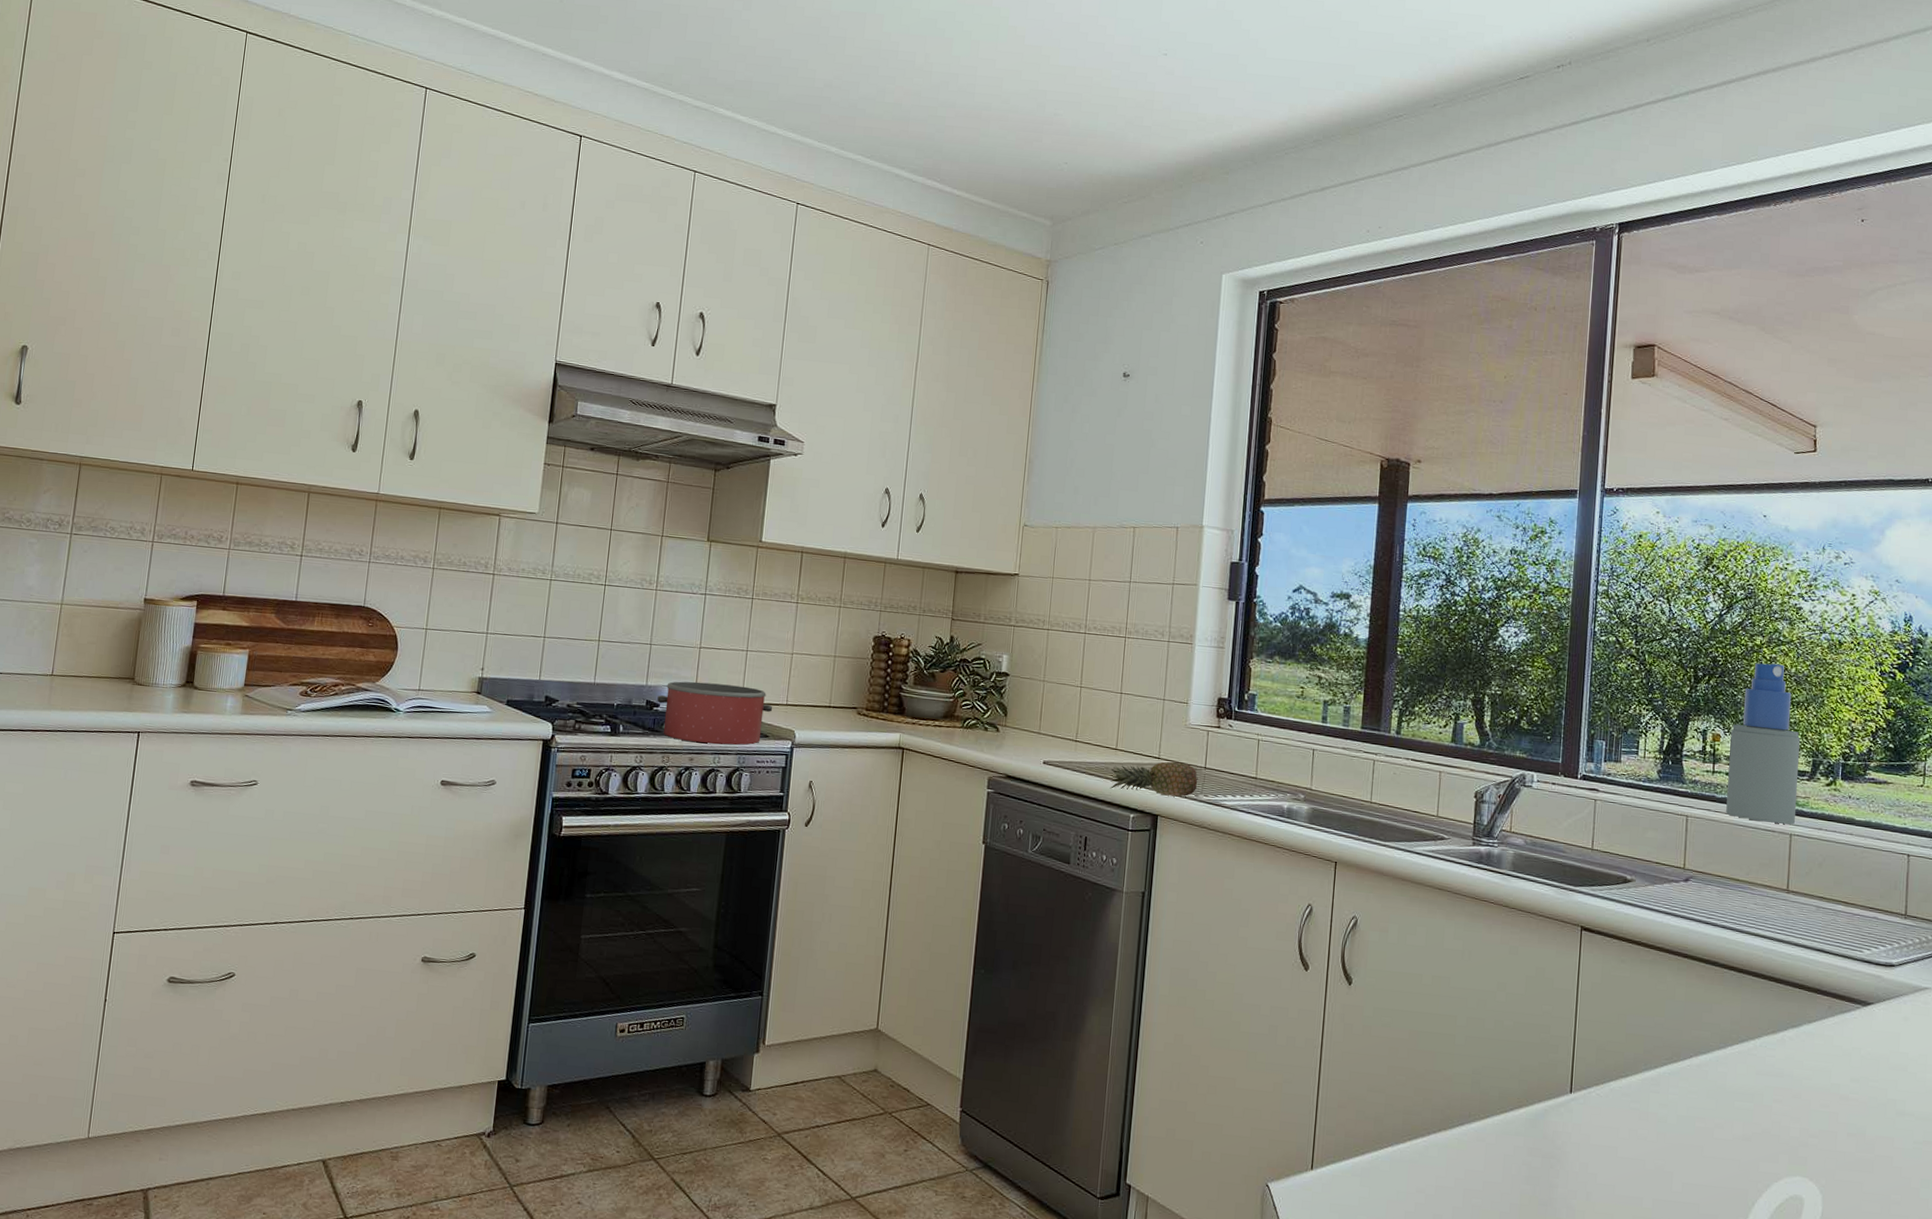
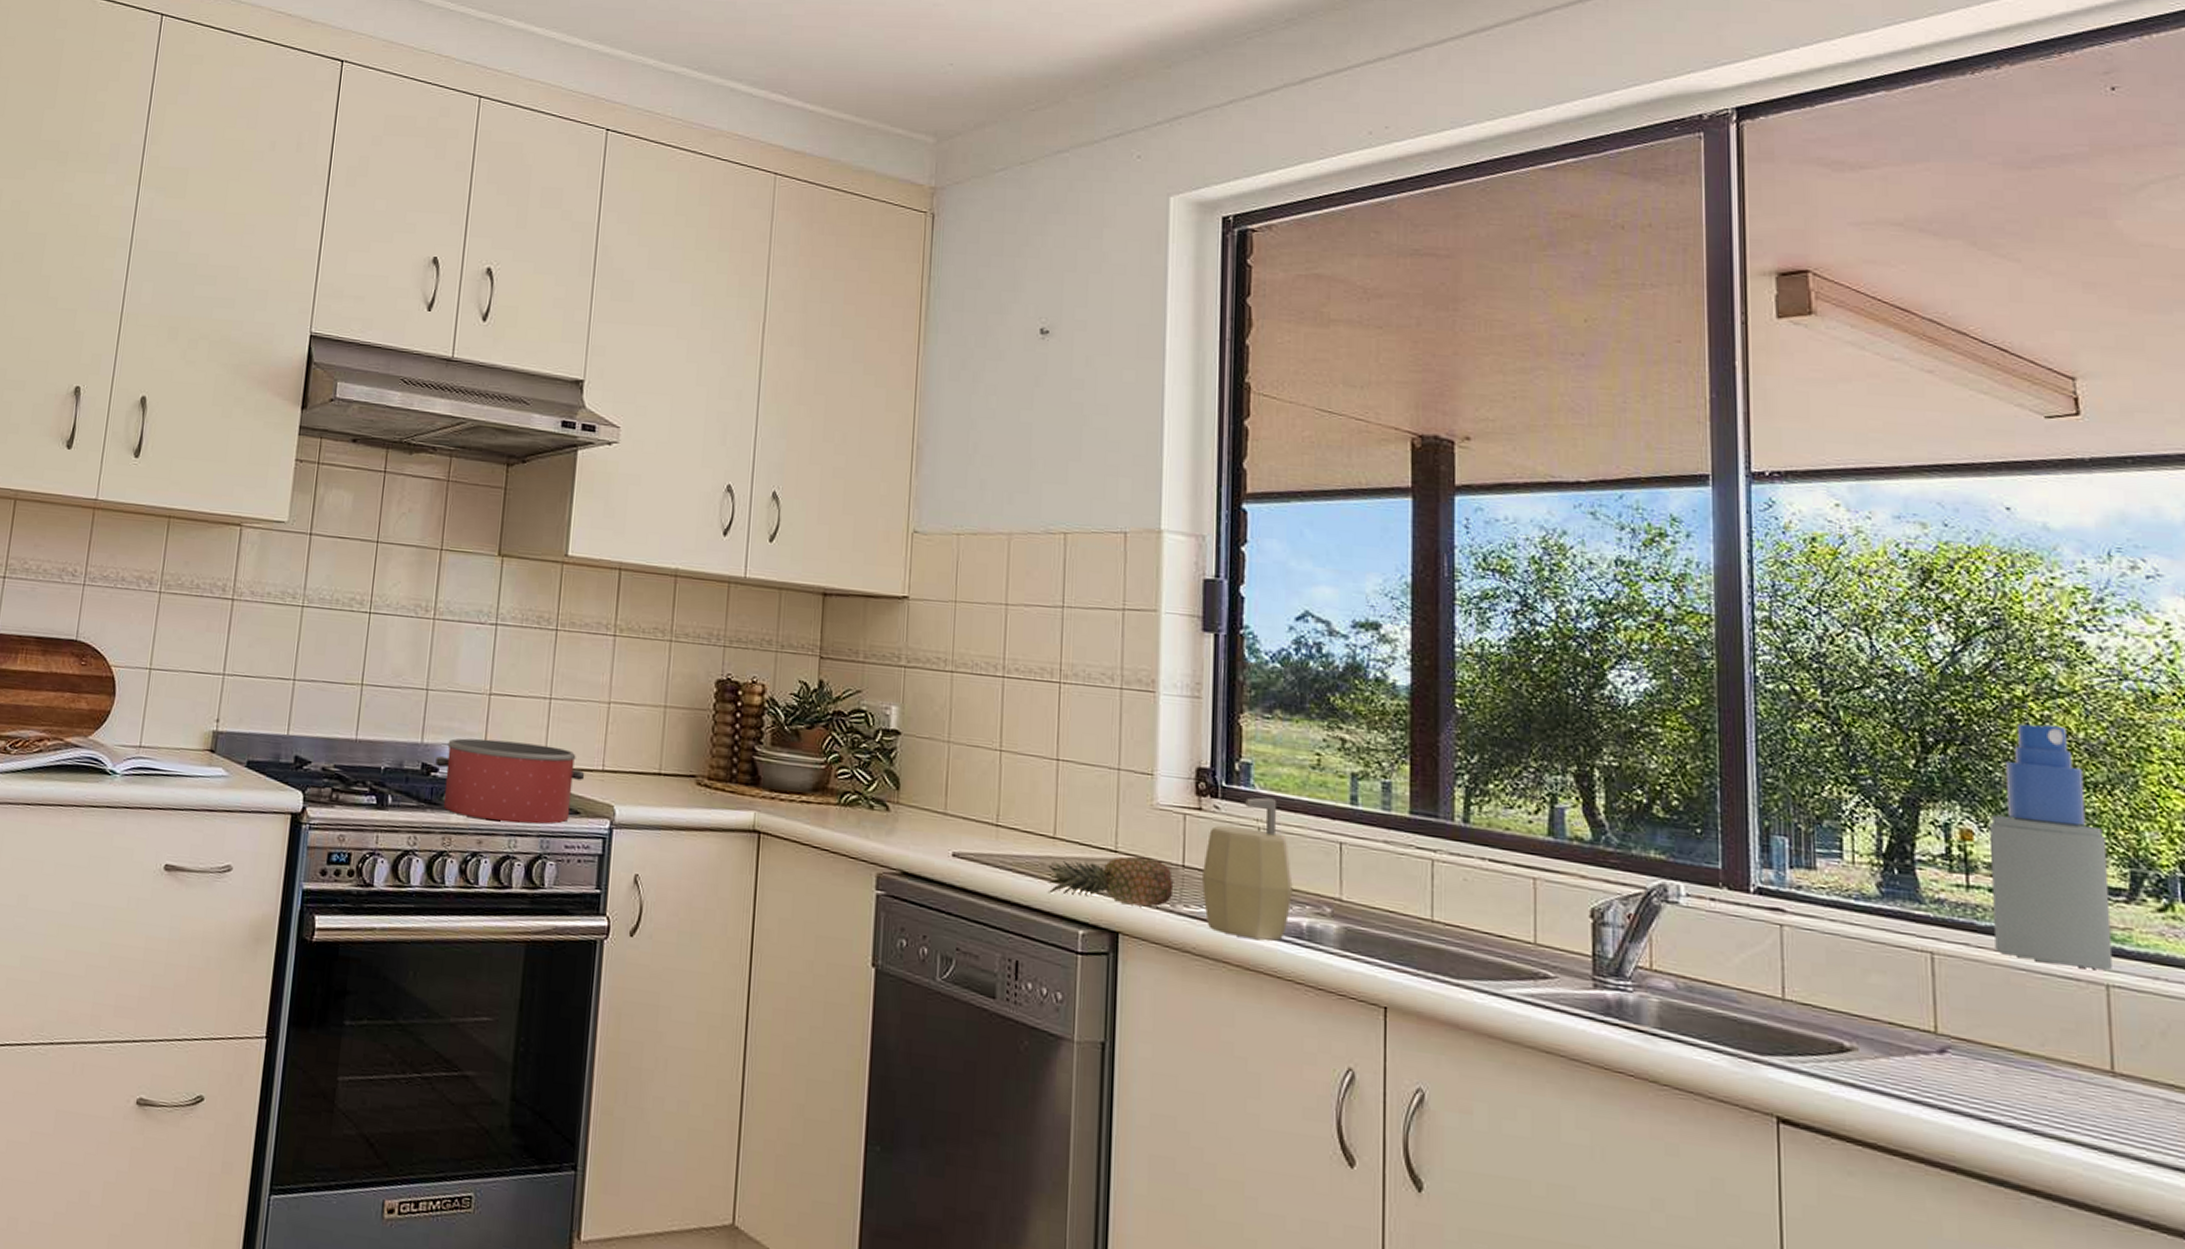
soap dispenser: none [1217,718,1280,819] -> present [1201,797,1293,941]

